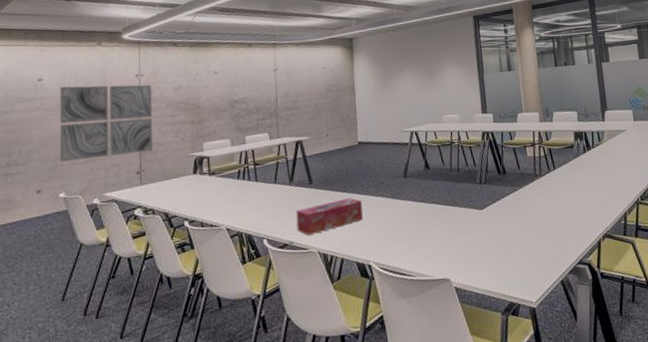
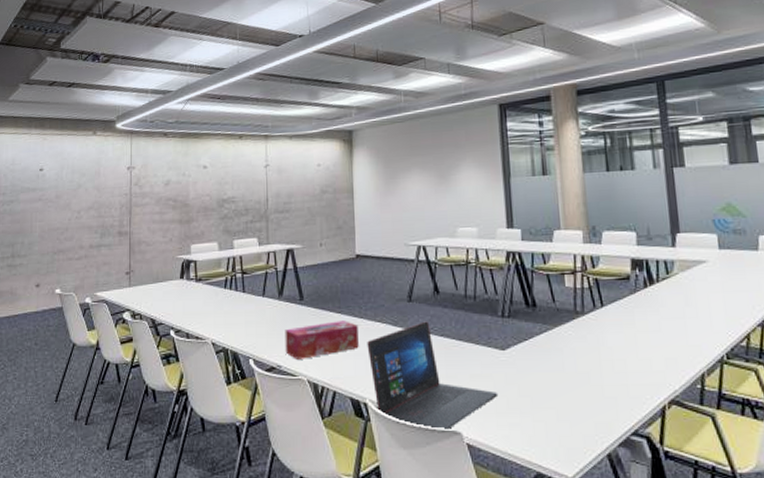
wall art: present [59,84,153,162] -> none [56,177,143,257]
laptop: none [370,192,479,281] -> present [367,321,499,432]

